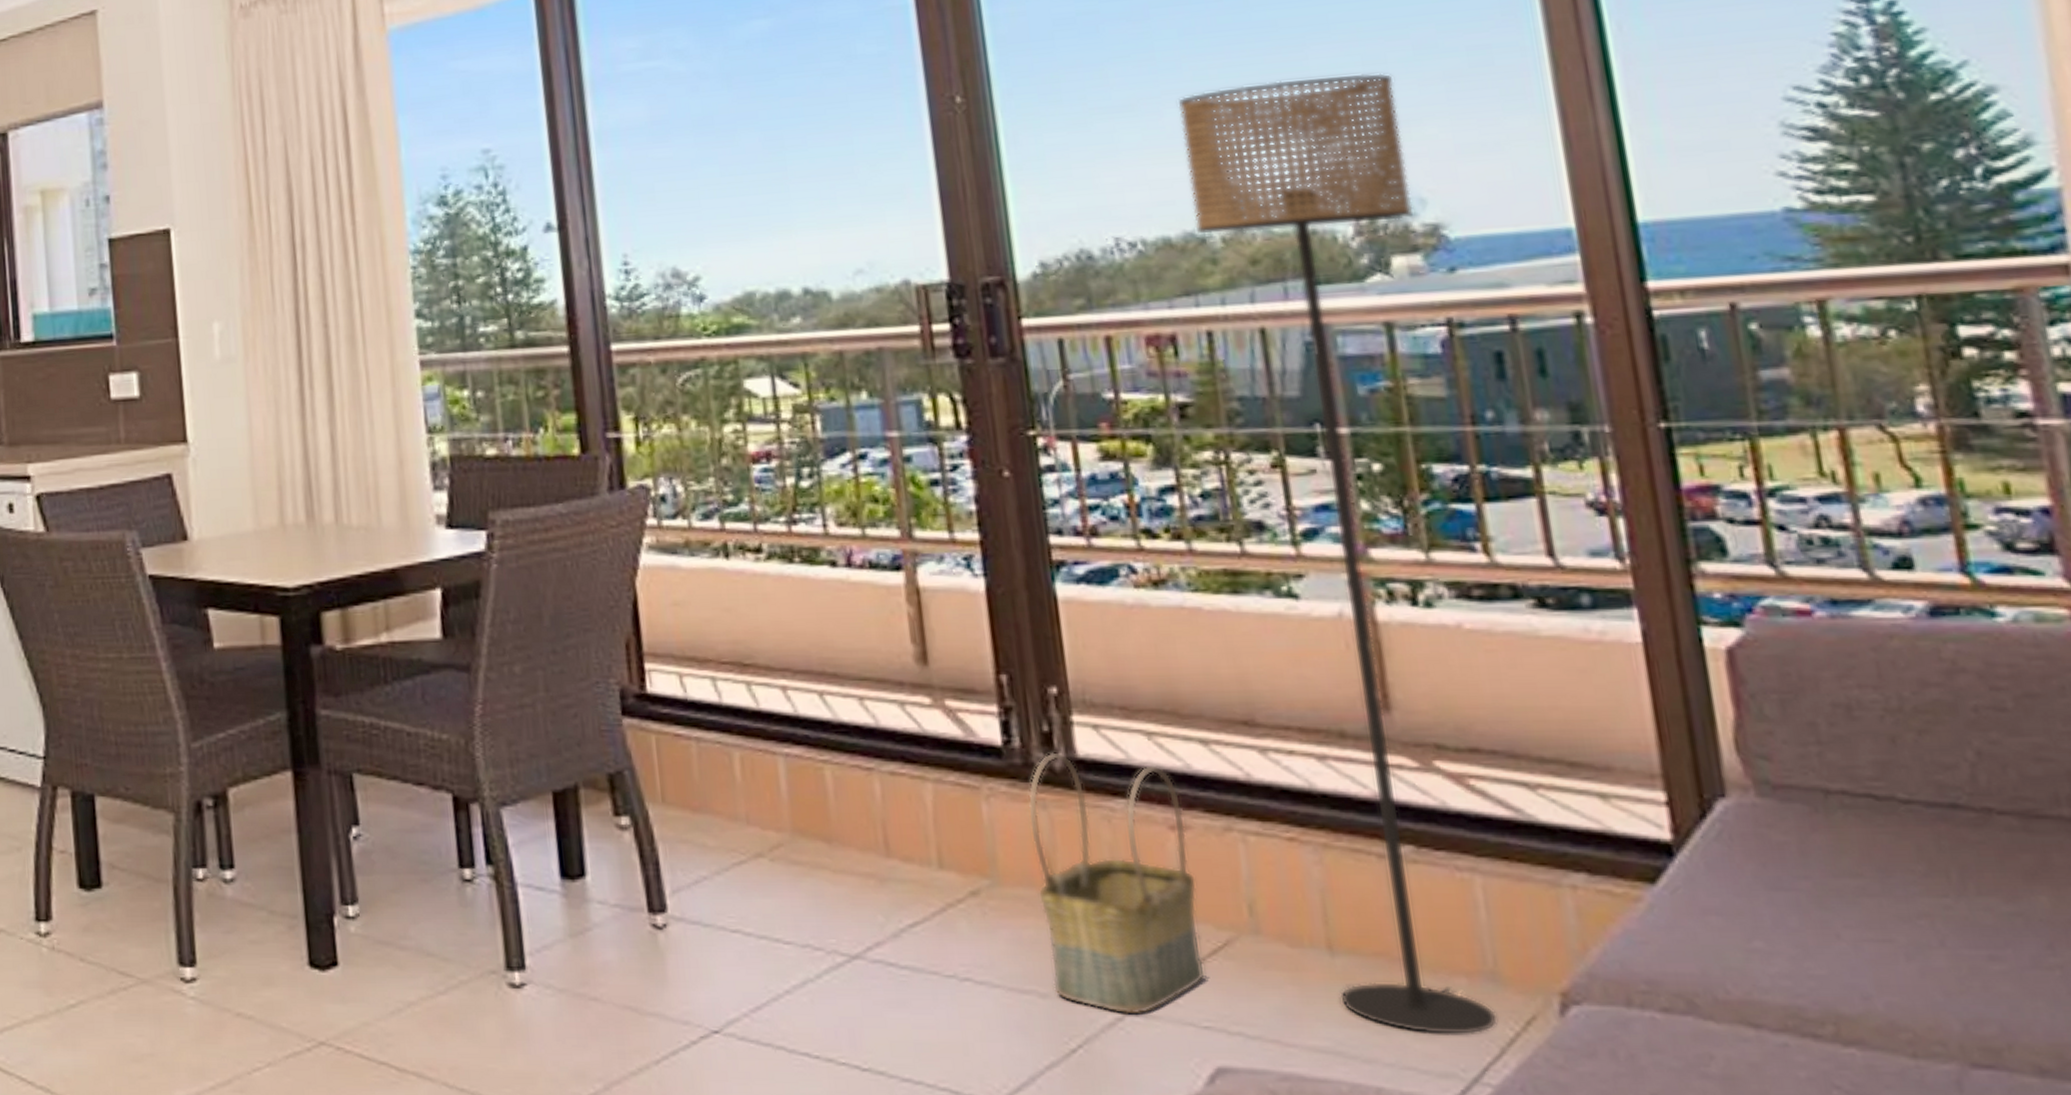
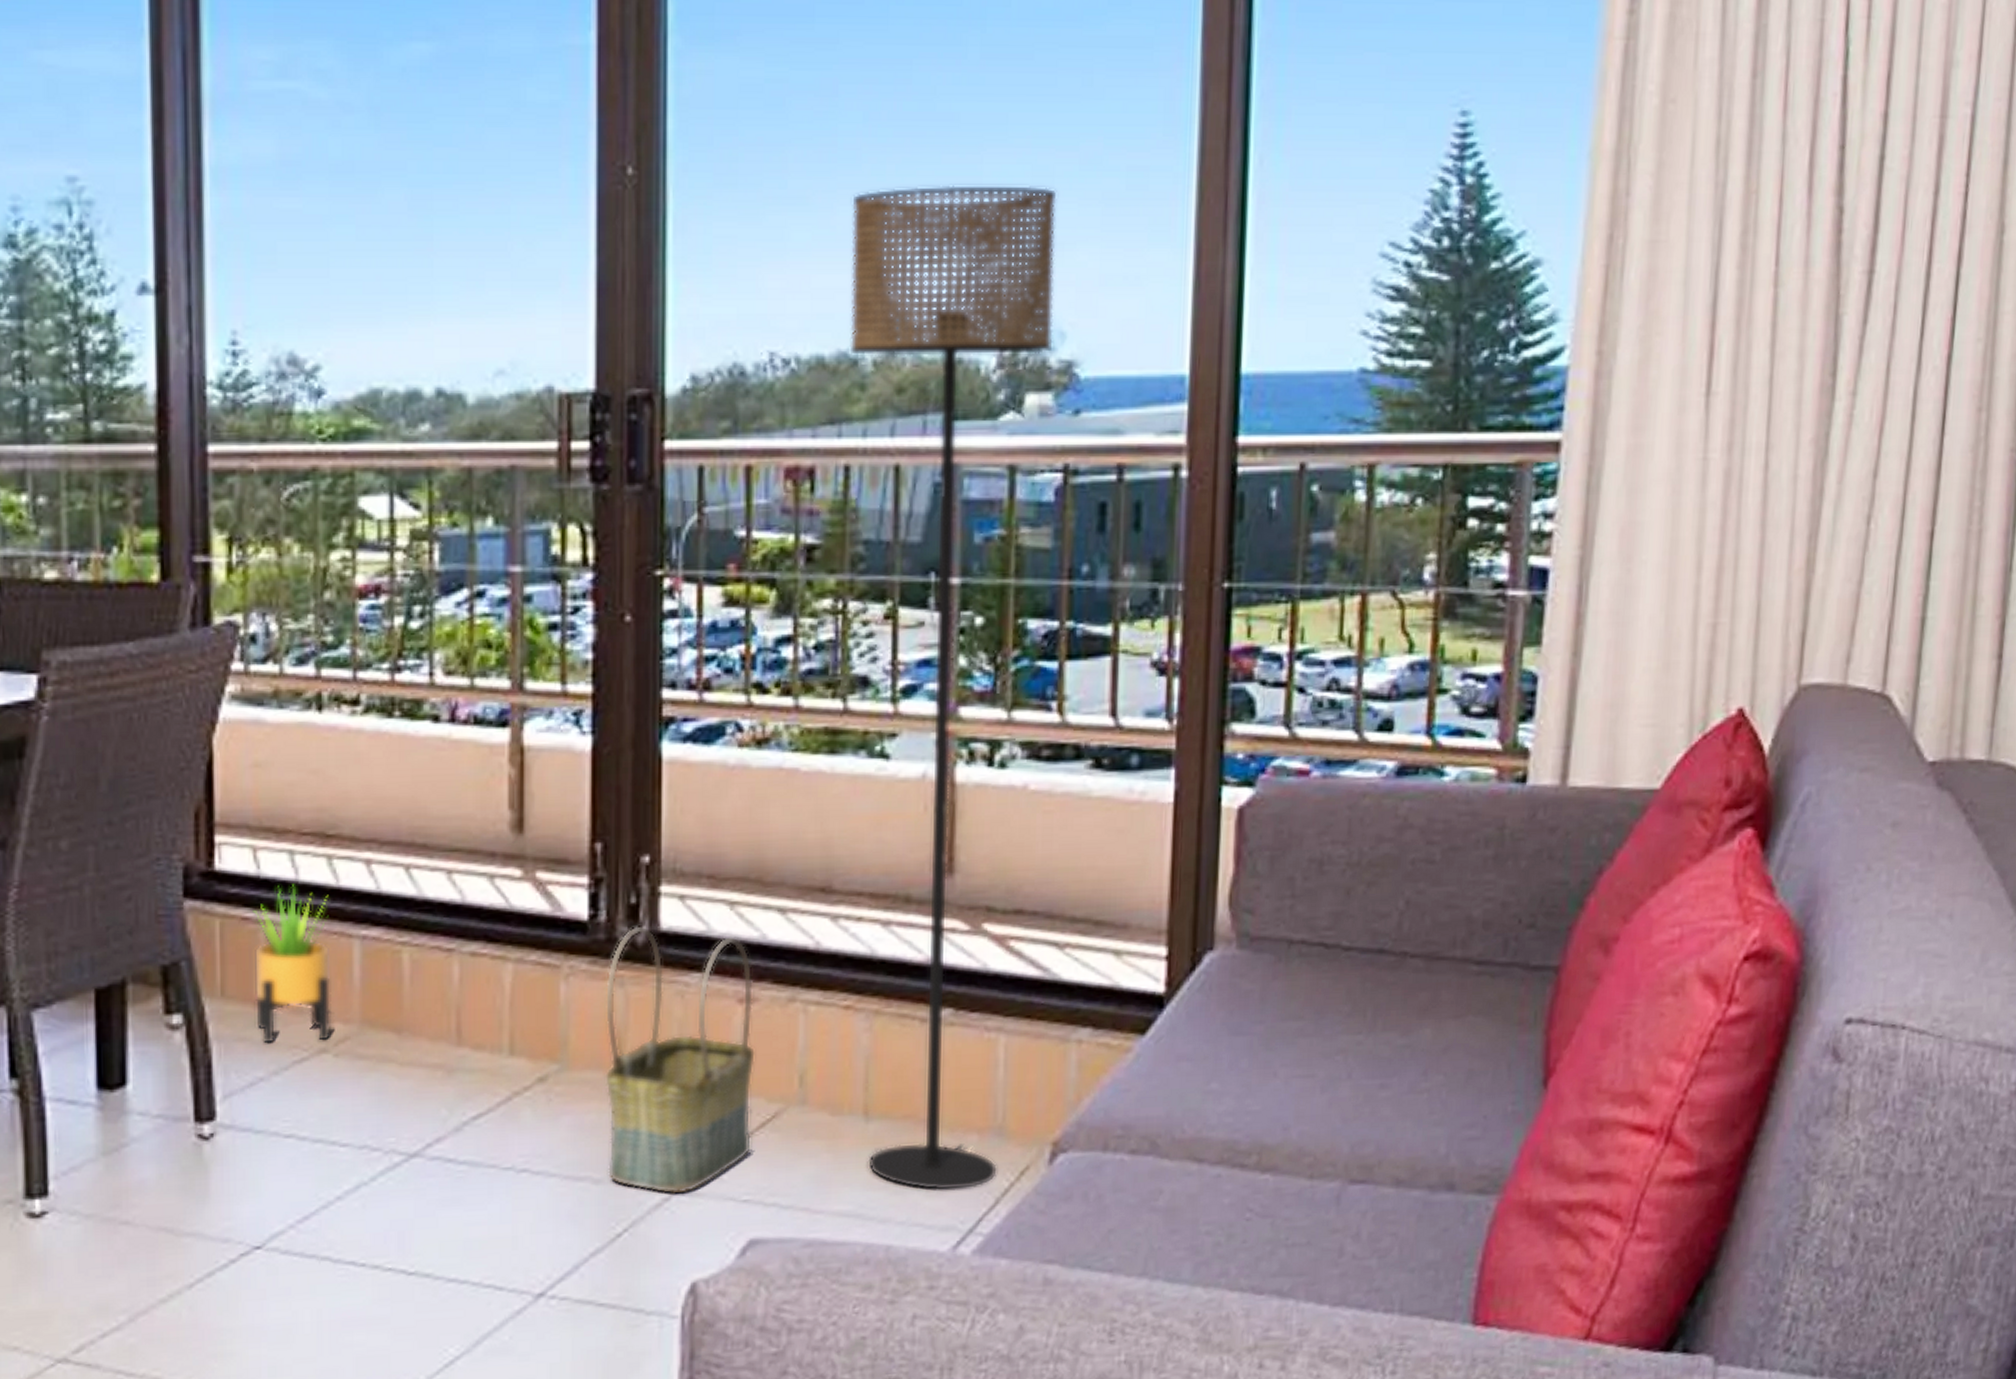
potted plant: none [683,706,766,848] -> present [253,883,332,1044]

